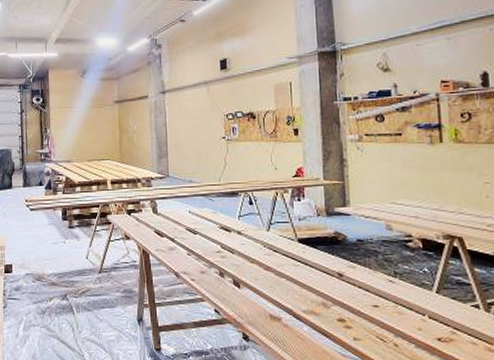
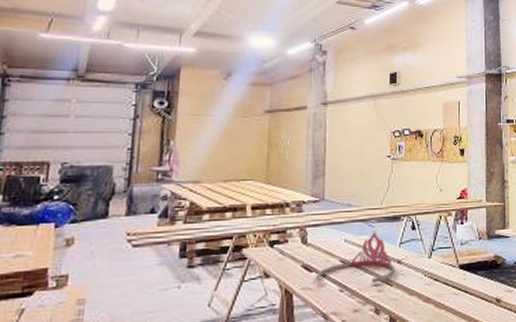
tiara: none [166,204,237,250] -> present [315,230,396,284]

